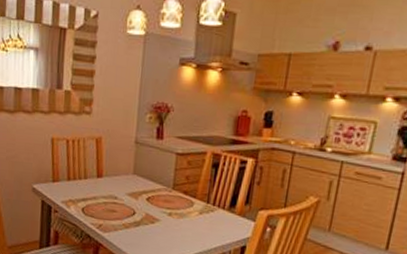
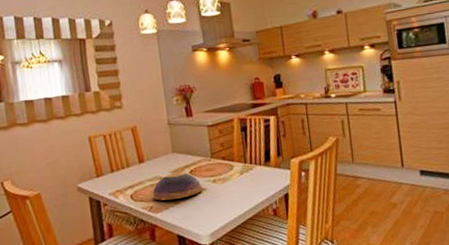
decorative bowl: none [104,195,156,224] -> present [152,172,203,201]

